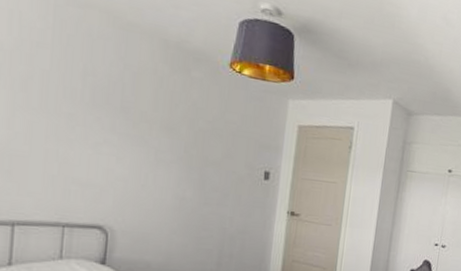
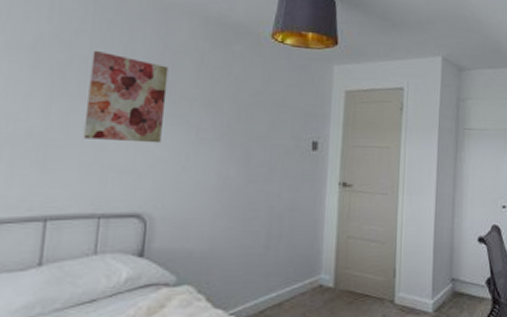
wall art: none [46,64,129,162] -> present [82,50,169,144]

